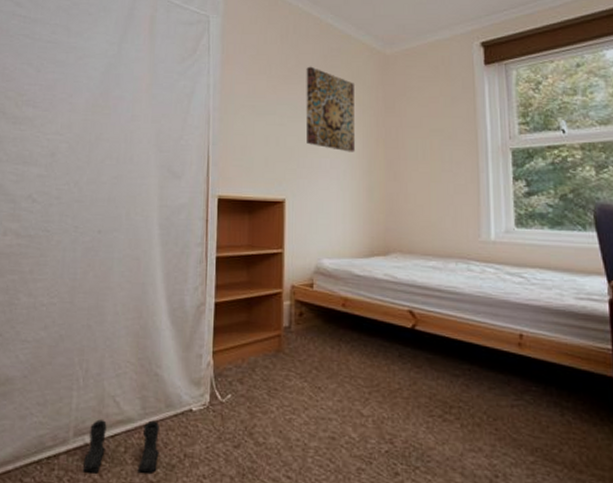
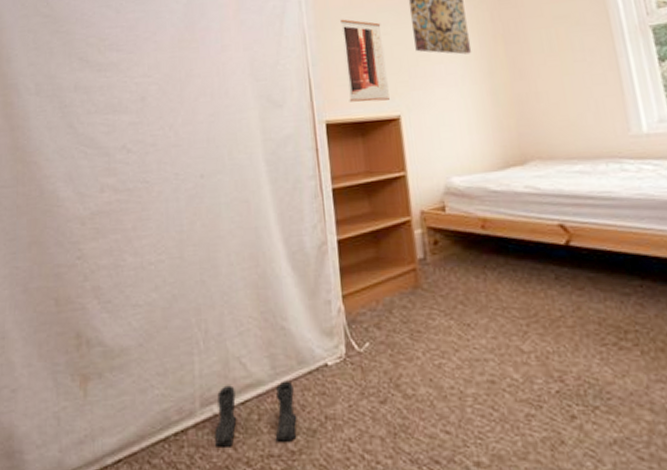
wall art: none [241,106,279,184] -> present [339,19,390,102]

